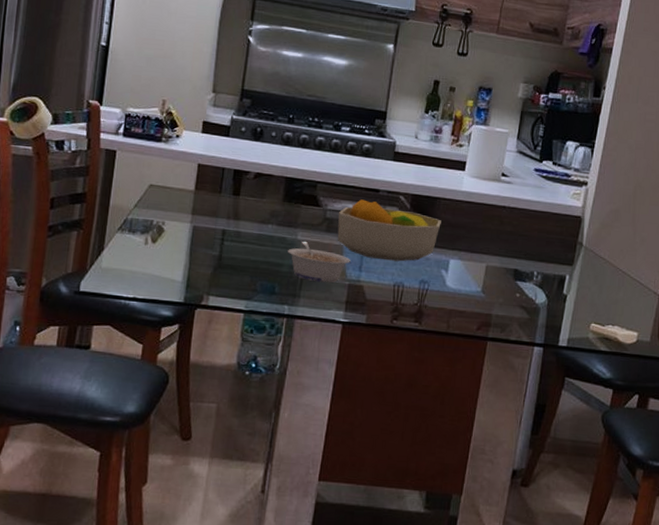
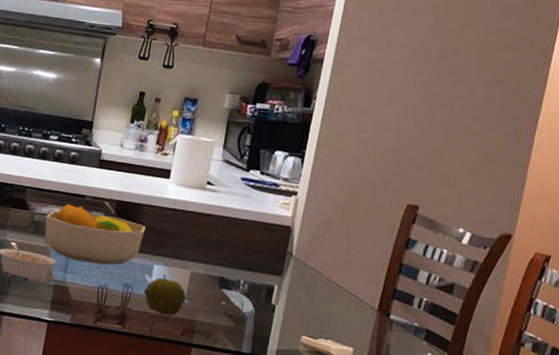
apple: none [440,269,482,311] -> present [143,274,186,316]

